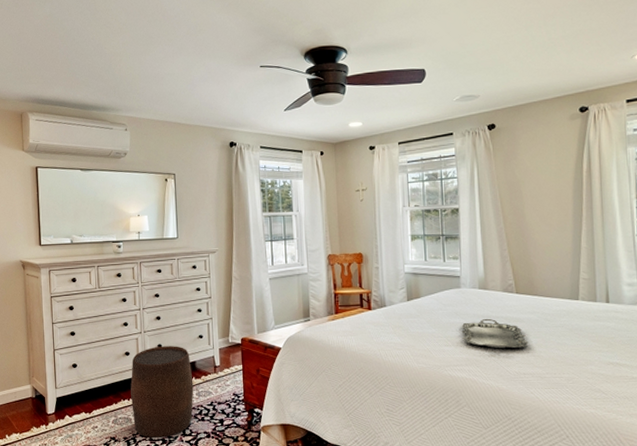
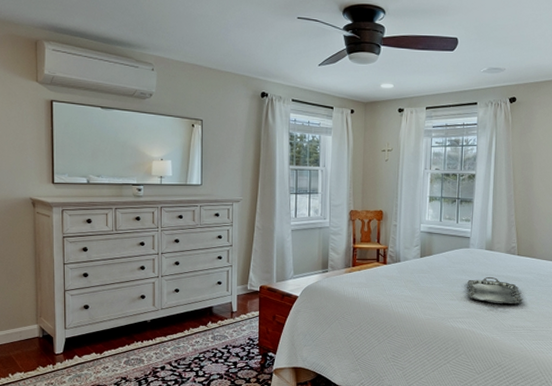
stool: present [130,346,194,439] -> none [145,291,209,379]

